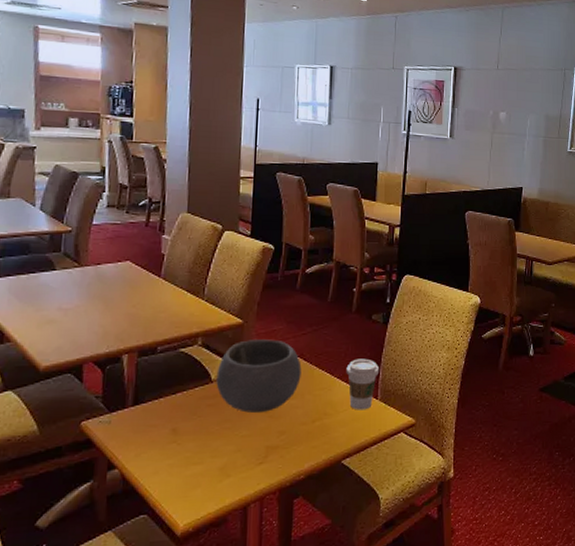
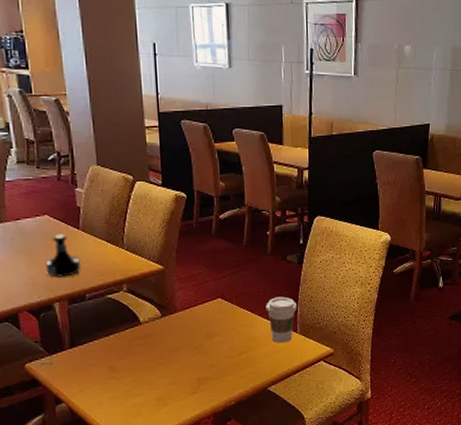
tequila bottle: none [119,281,158,327] -> present [45,234,82,278]
bowl: present [216,339,302,414] -> none [144,283,224,350]

